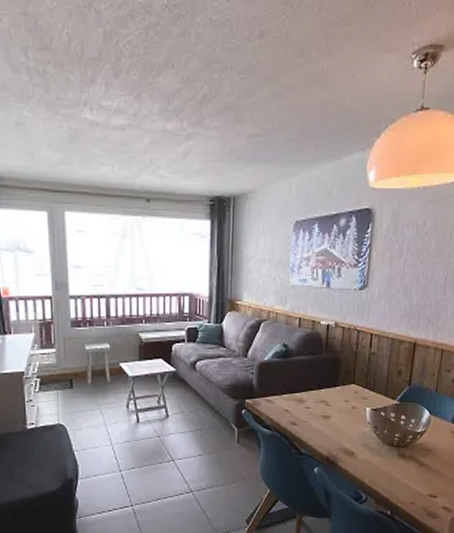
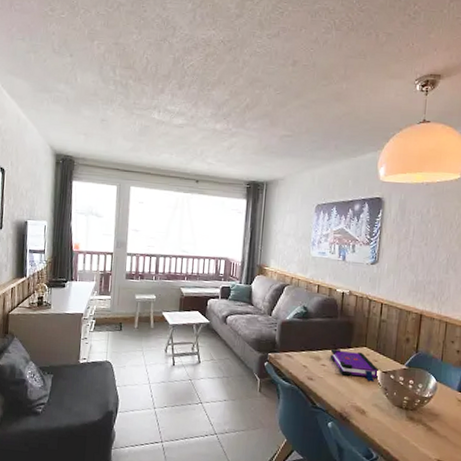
board game: none [314,388,368,421] -> present [330,348,378,382]

